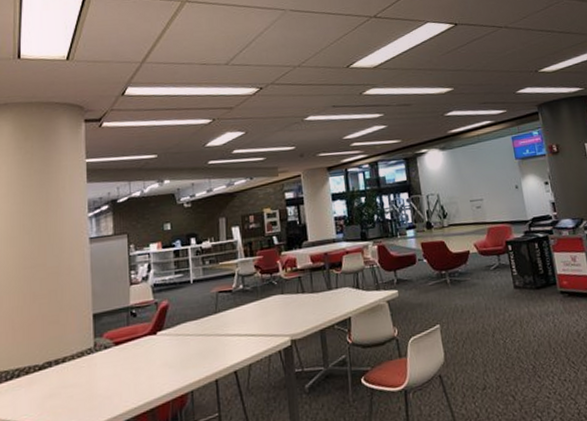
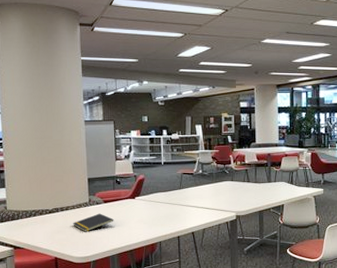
notepad: none [72,361,128,391] -> present [73,213,114,232]

